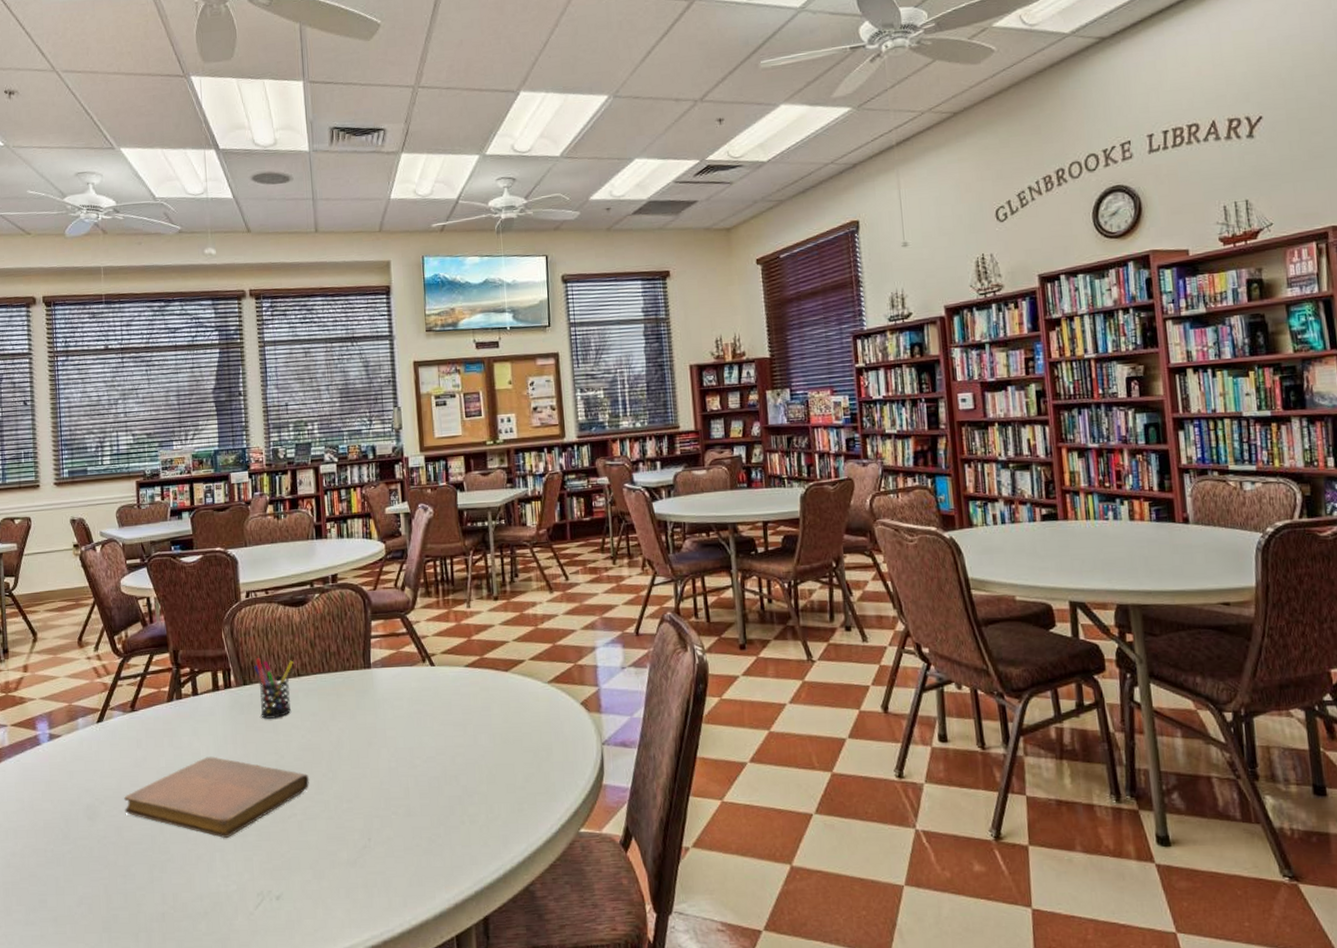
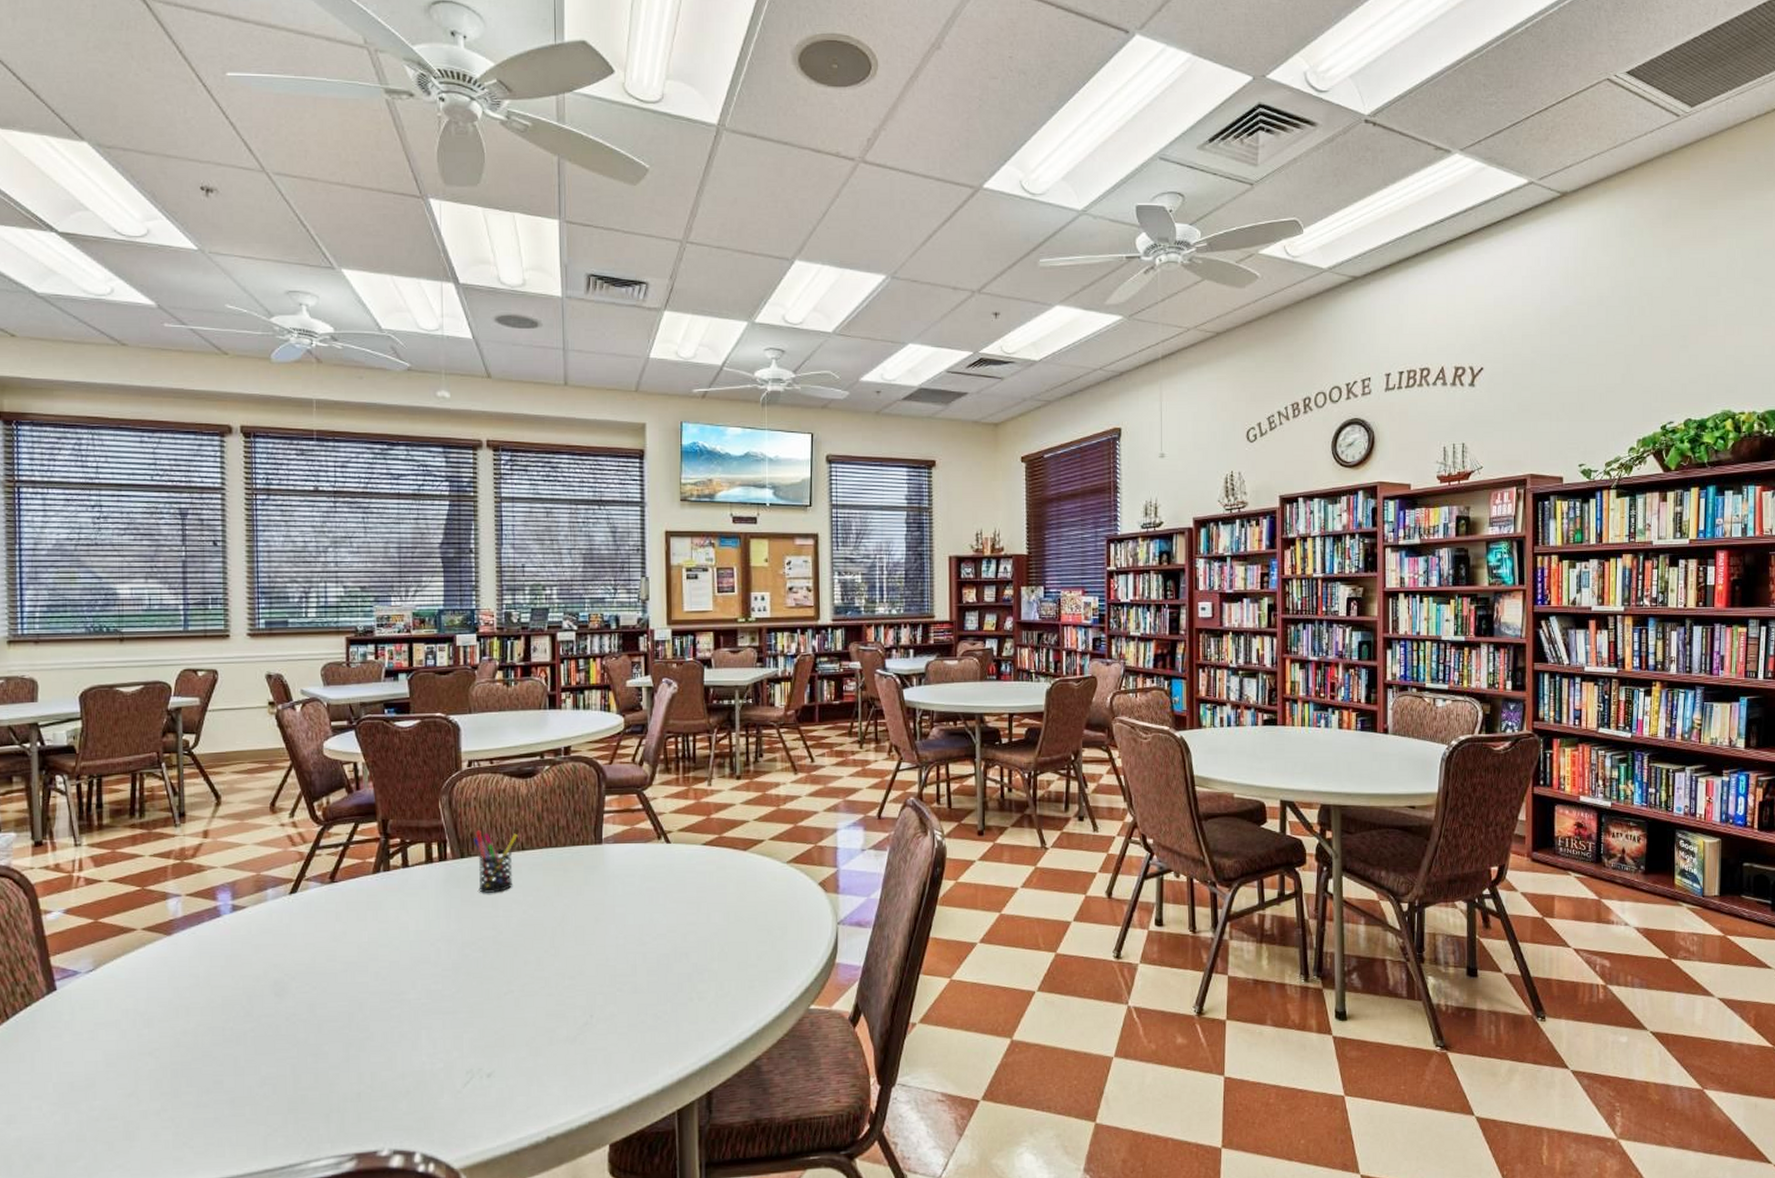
notebook: present [124,756,310,838] -> none [319,931,530,1015]

